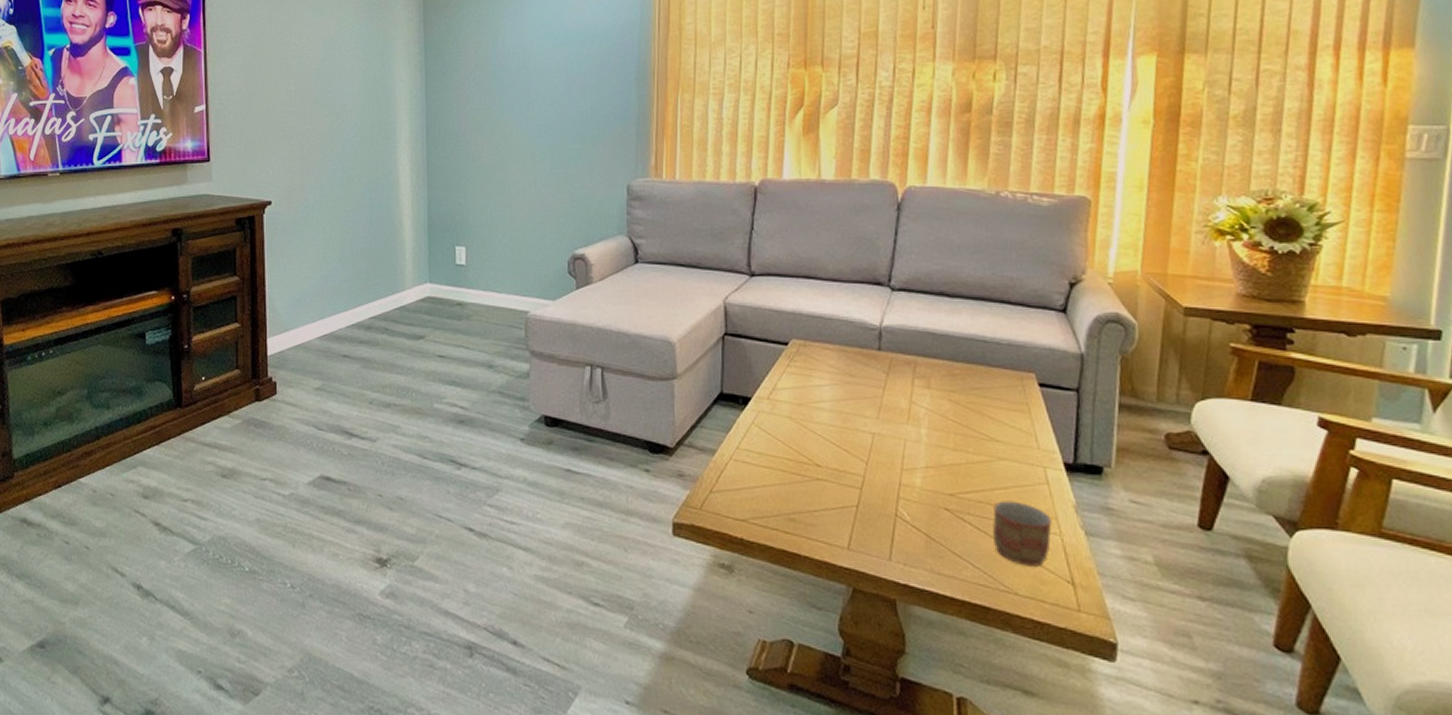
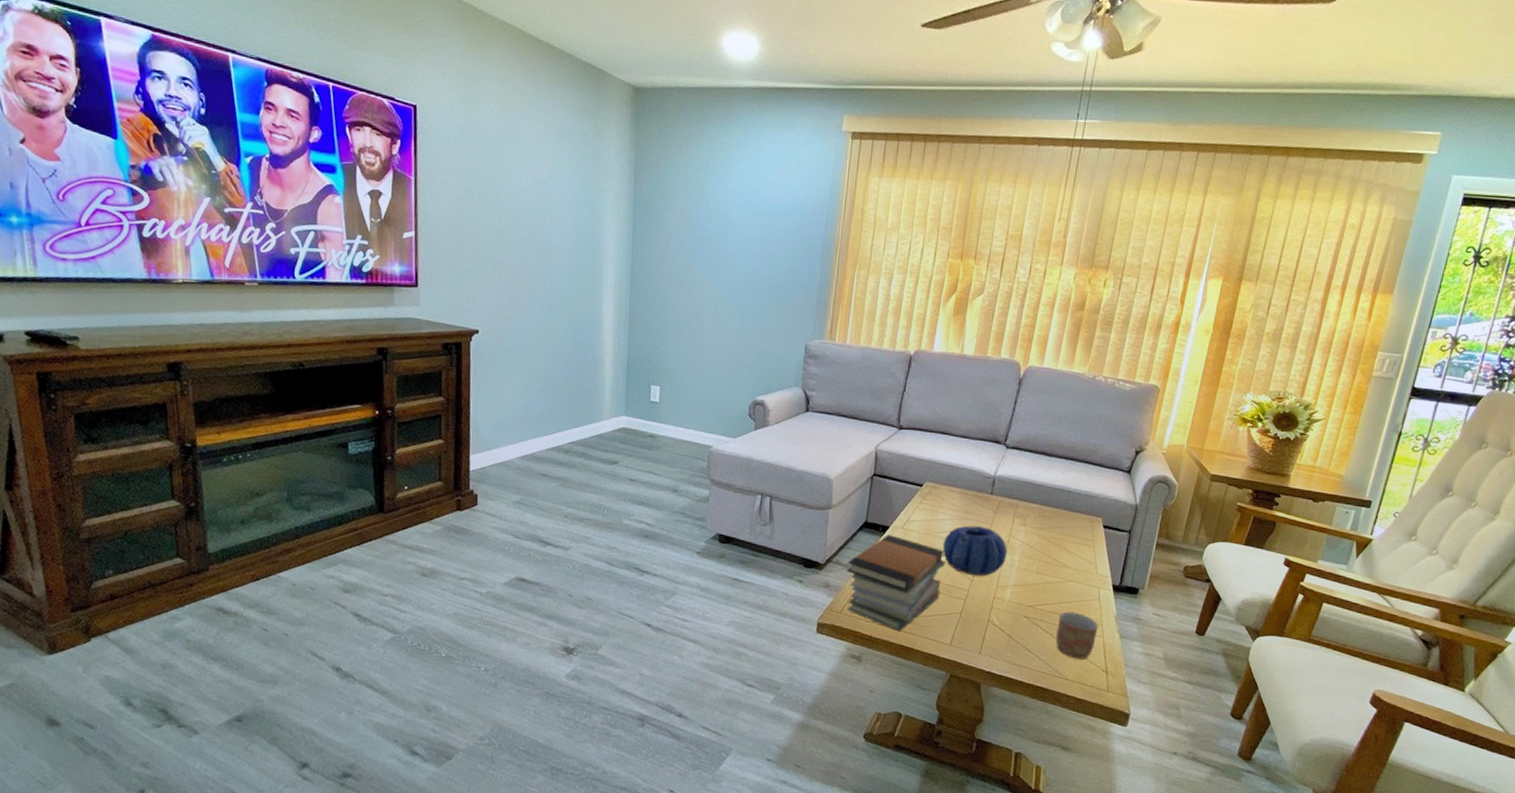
book stack: none [702,408,829,532] -> present [846,534,945,632]
decorative bowl: none [822,392,910,457] -> present [942,525,1007,576]

